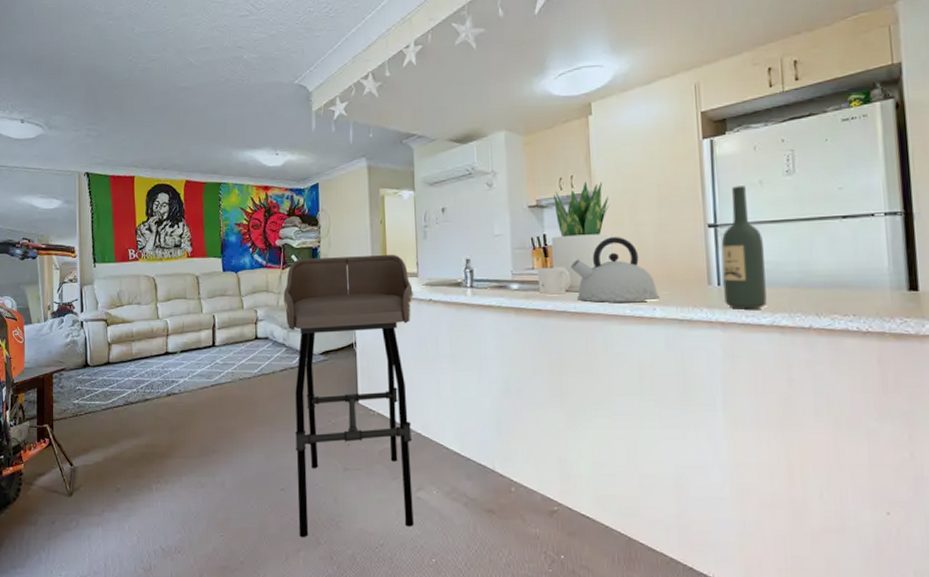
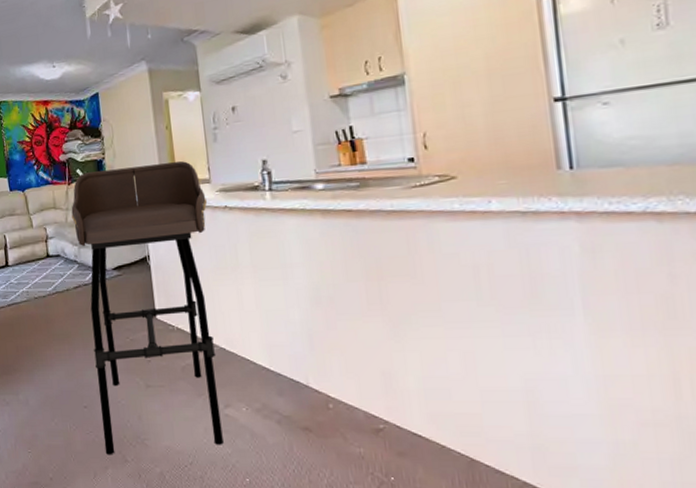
mug: present [537,267,571,295] -> none [344,161,385,194]
planter: present [551,181,613,293] -> none [358,60,435,189]
kettle: present [570,237,660,303] -> none [383,122,496,198]
wine bottle: present [721,186,767,309] -> none [572,48,637,196]

